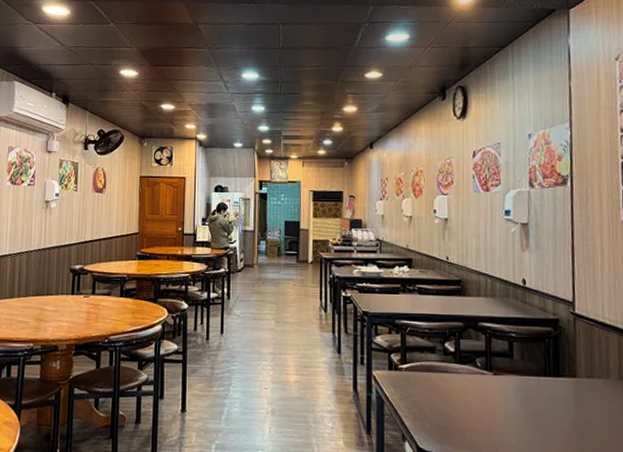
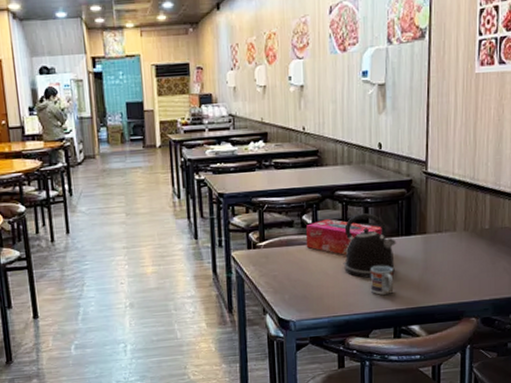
tissue box: none [447,349,528,389] -> present [305,219,382,255]
kettle: none [486,348,545,417] -> present [343,213,397,278]
cup: none [516,405,543,439] -> present [370,265,394,295]

